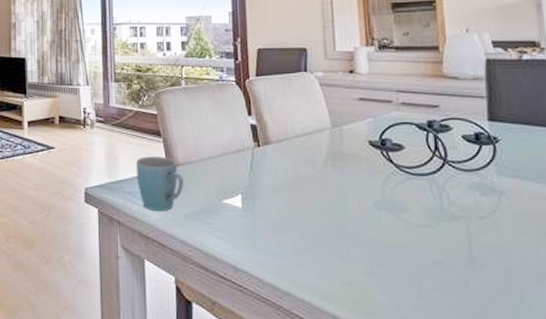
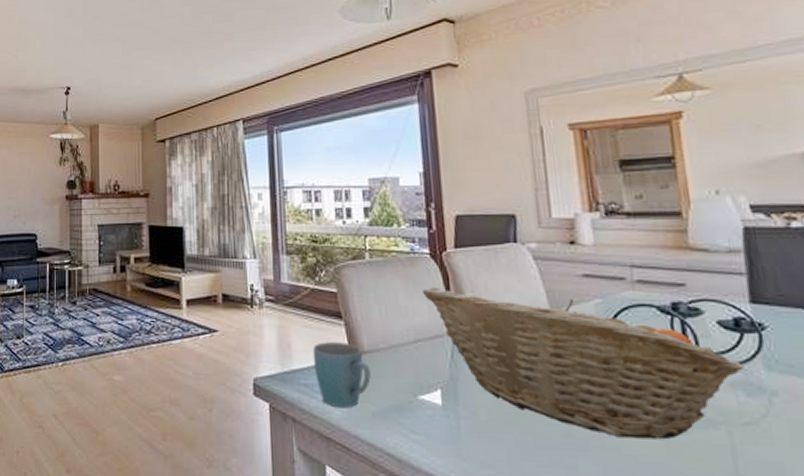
fruit basket: none [229,109,482,232] -> present [423,287,745,440]

